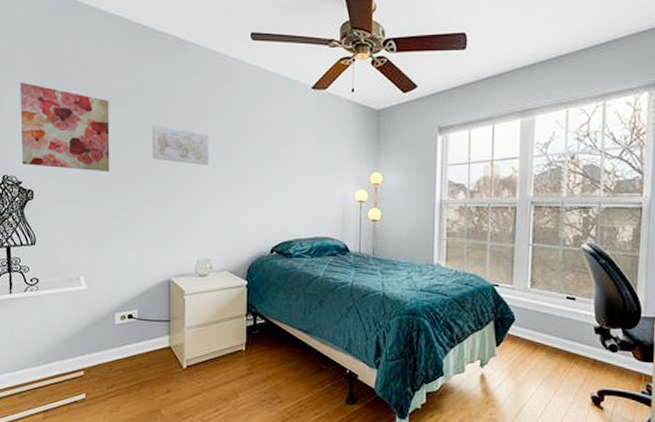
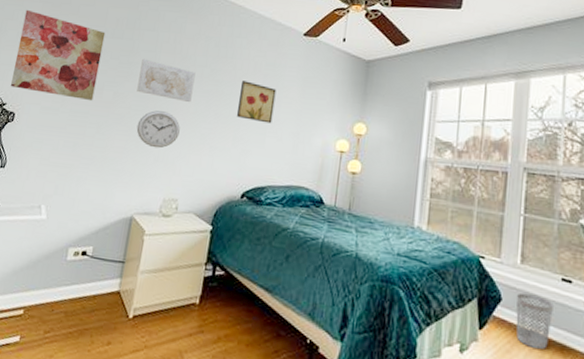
wall clock: none [159,177,202,213] -> present [136,110,180,149]
wall art: none [255,140,292,180] -> present [236,81,277,124]
wastebasket: none [527,312,560,358] -> present [515,292,553,350]

